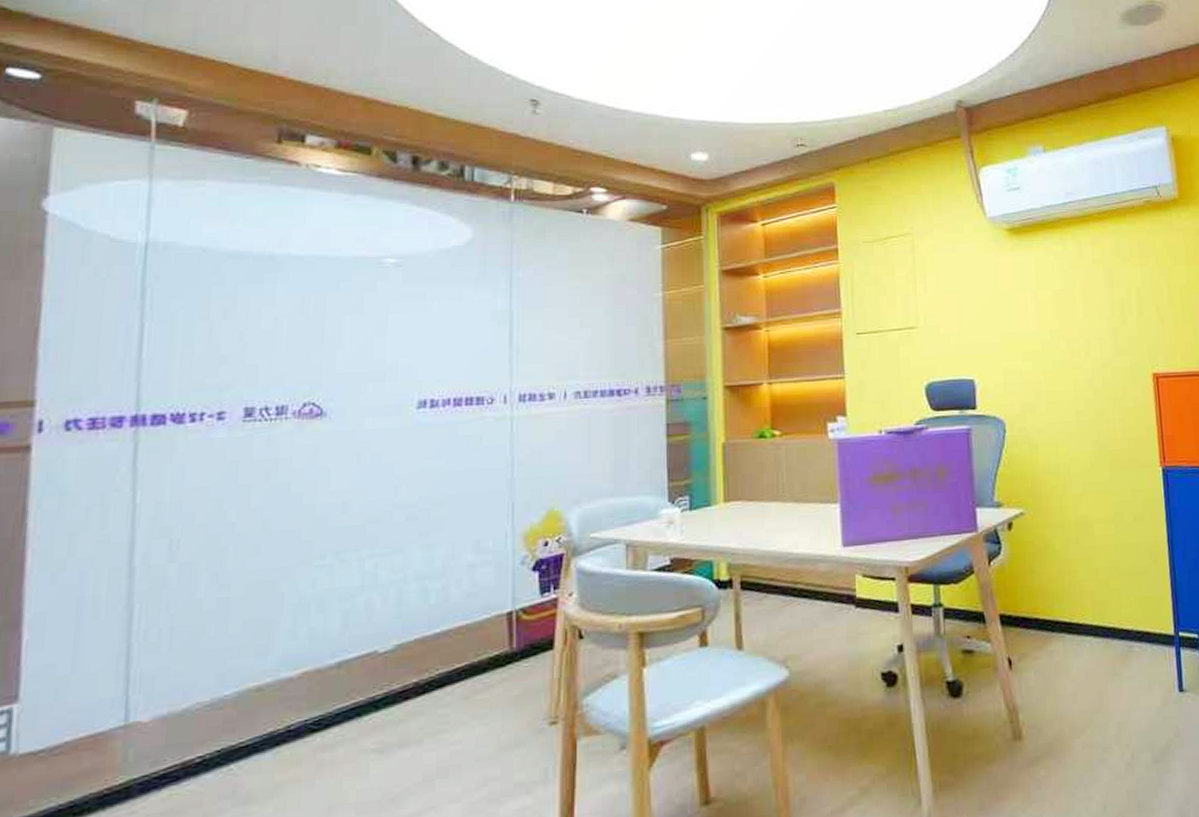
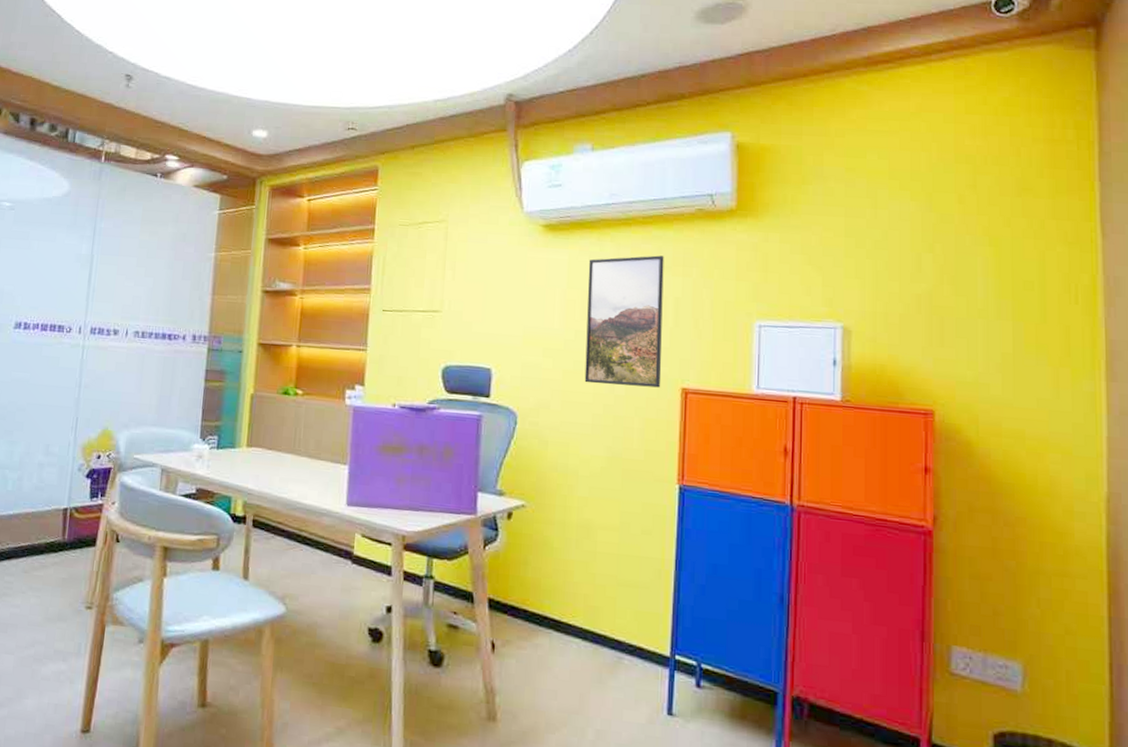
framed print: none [1054,248,1134,381] -> present [584,255,664,388]

